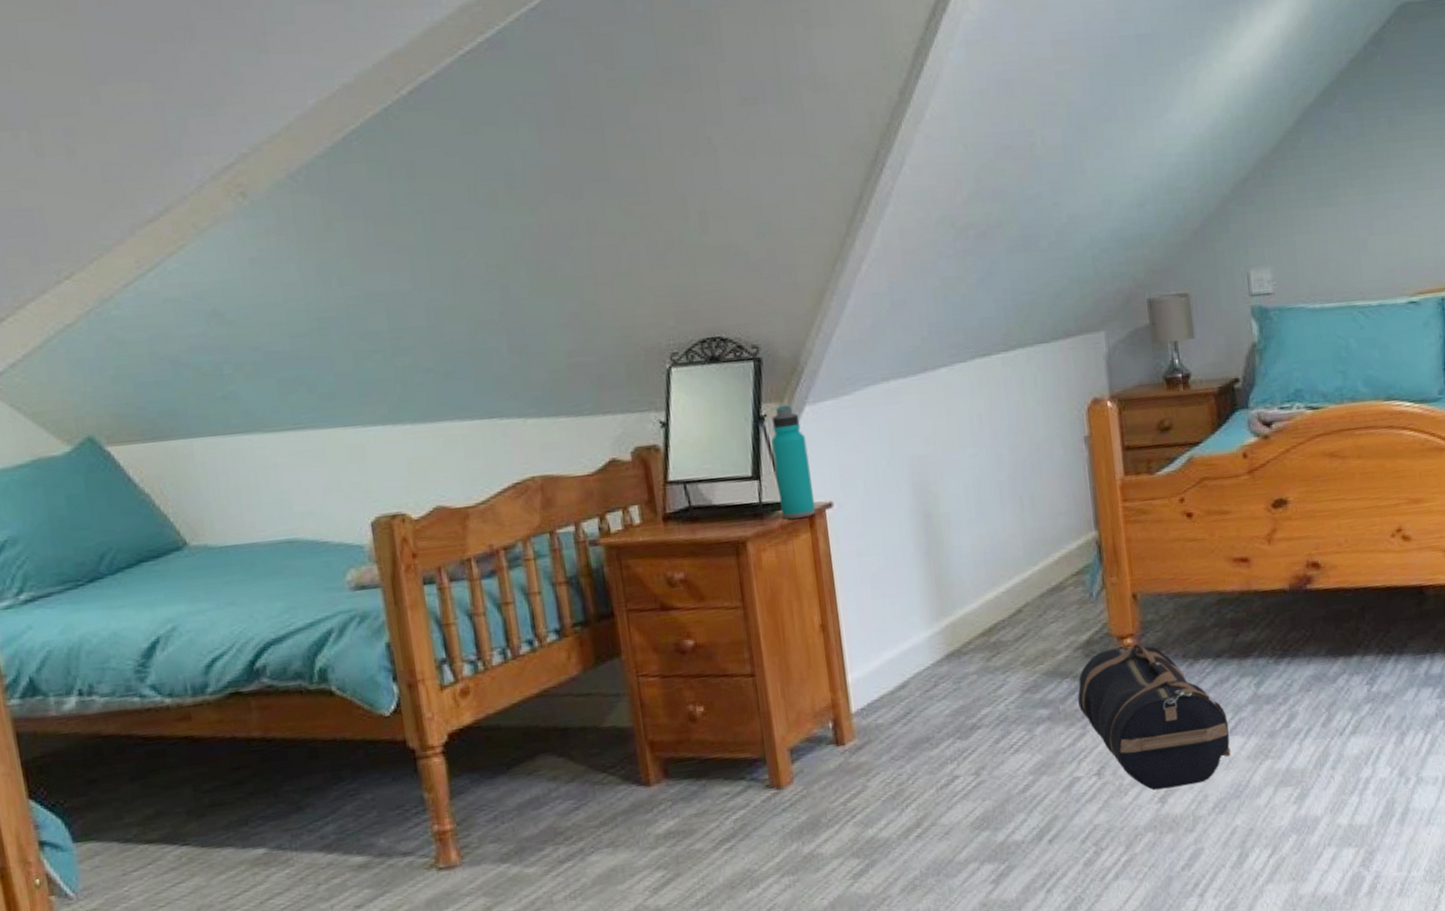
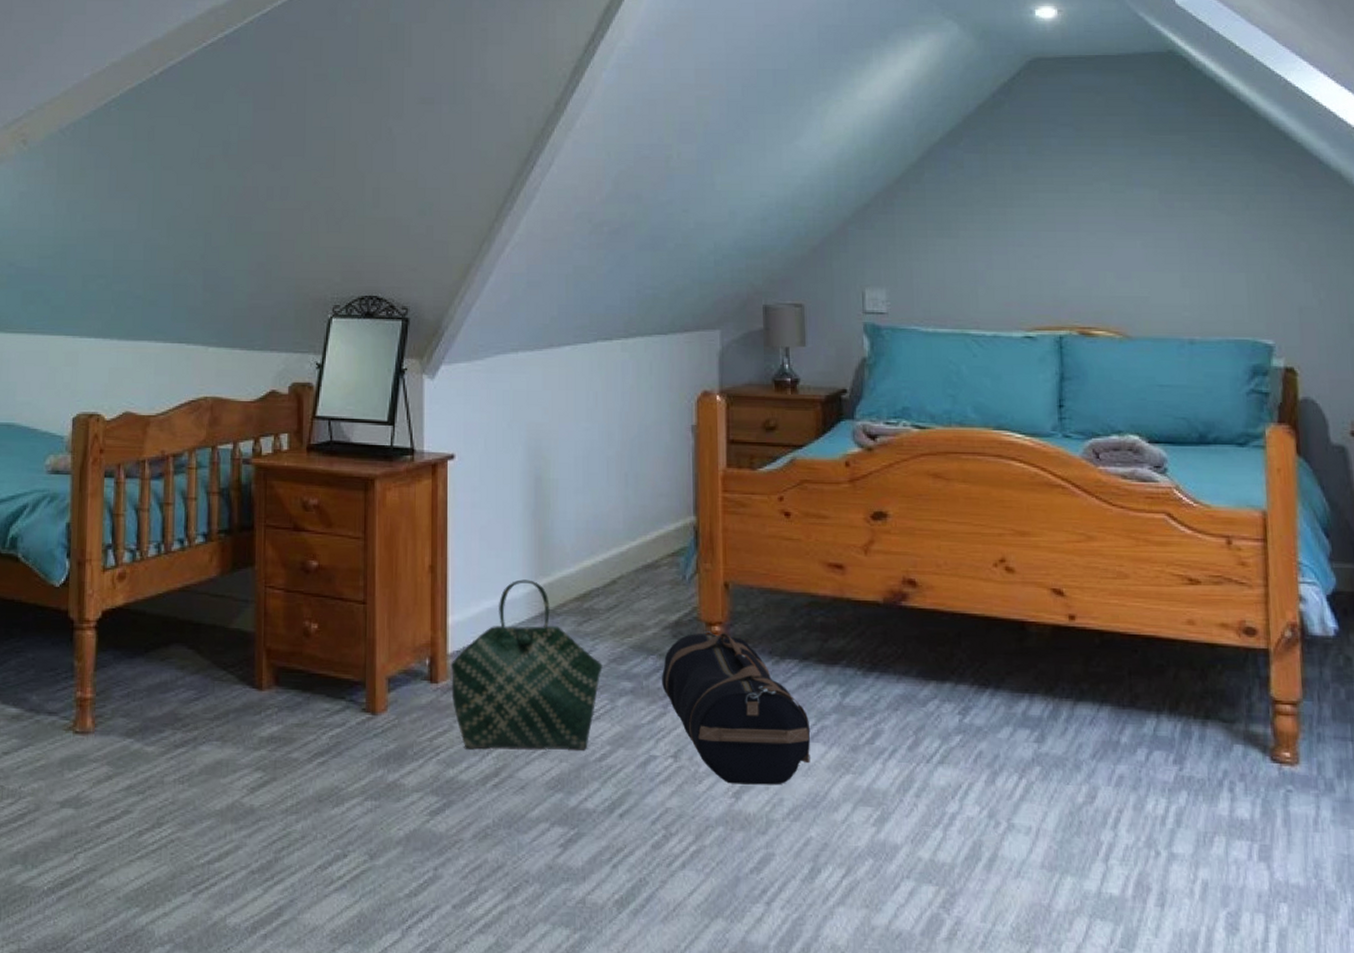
water bottle: present [771,405,816,519] -> none [408,363,439,465]
tote bag: none [856,622,1017,805] -> present [450,579,603,749]

